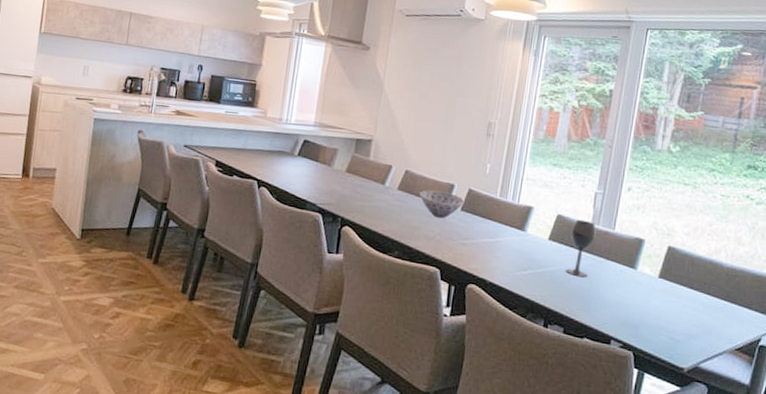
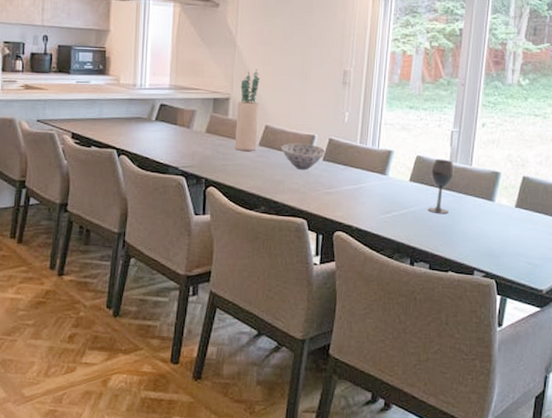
vase: none [374,113,404,195] -> present [235,69,260,152]

